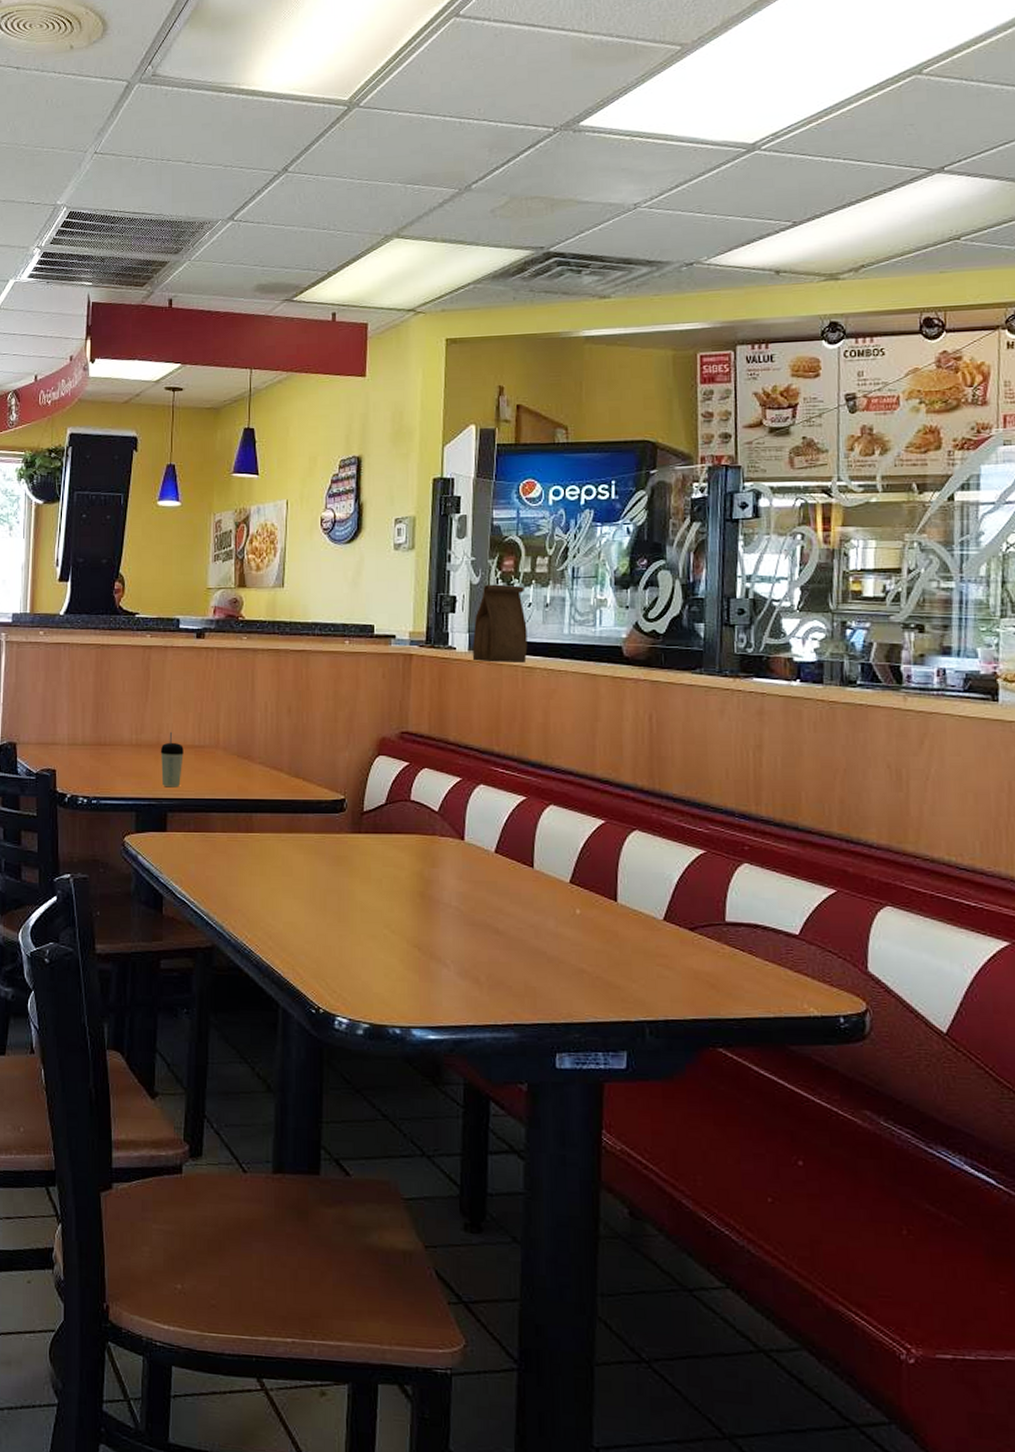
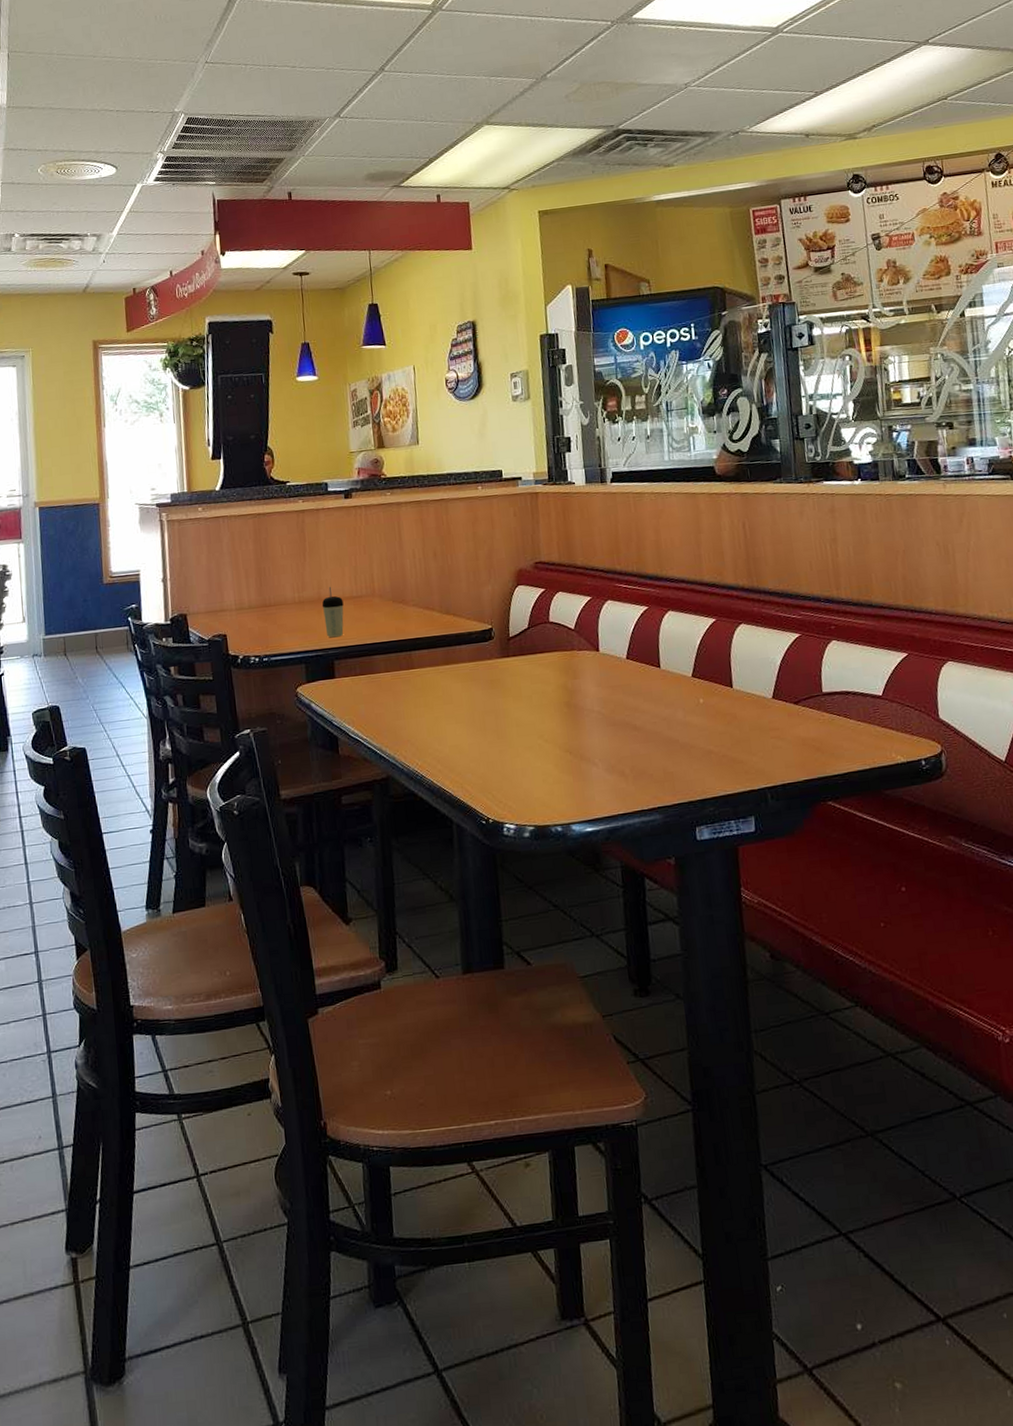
paper bag: present [472,584,528,664] -> none [588,422,636,493]

